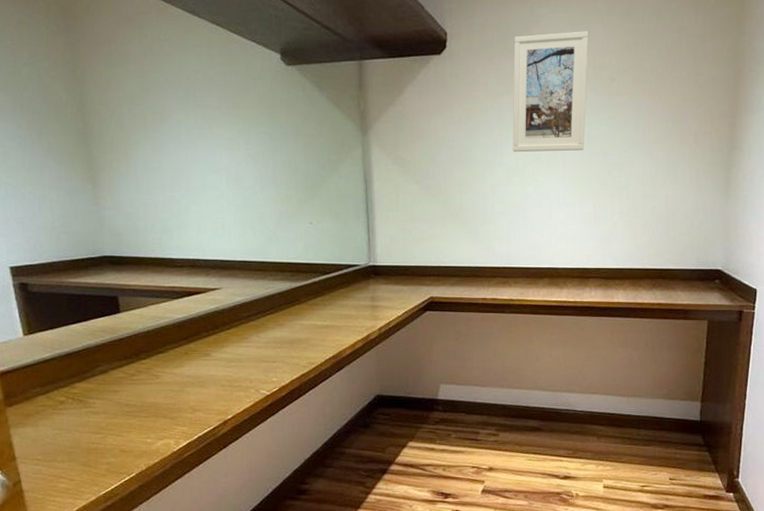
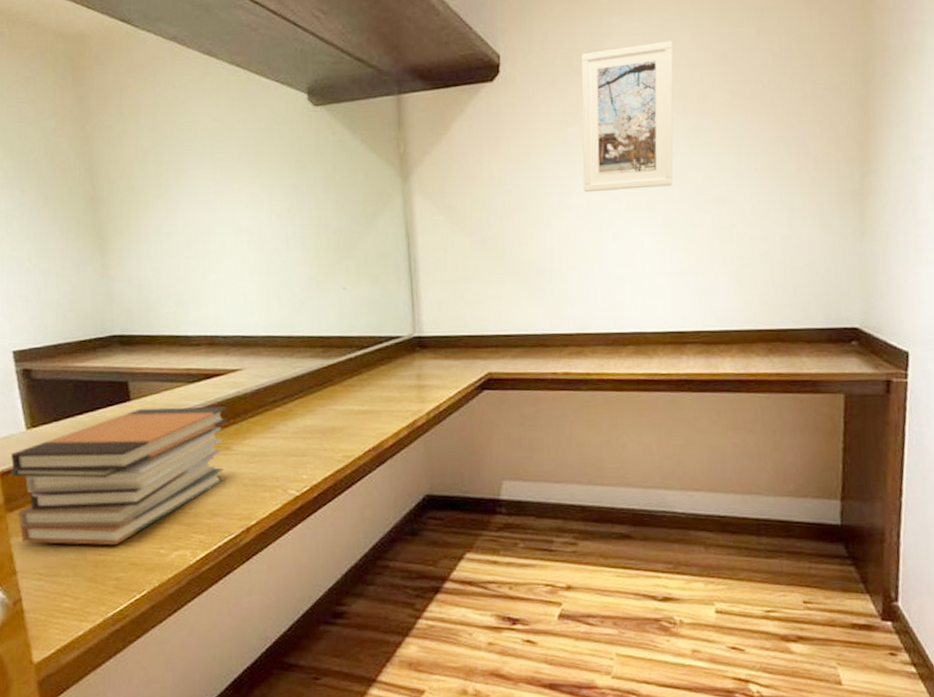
book stack: none [9,319,208,436] -> present [10,406,228,546]

